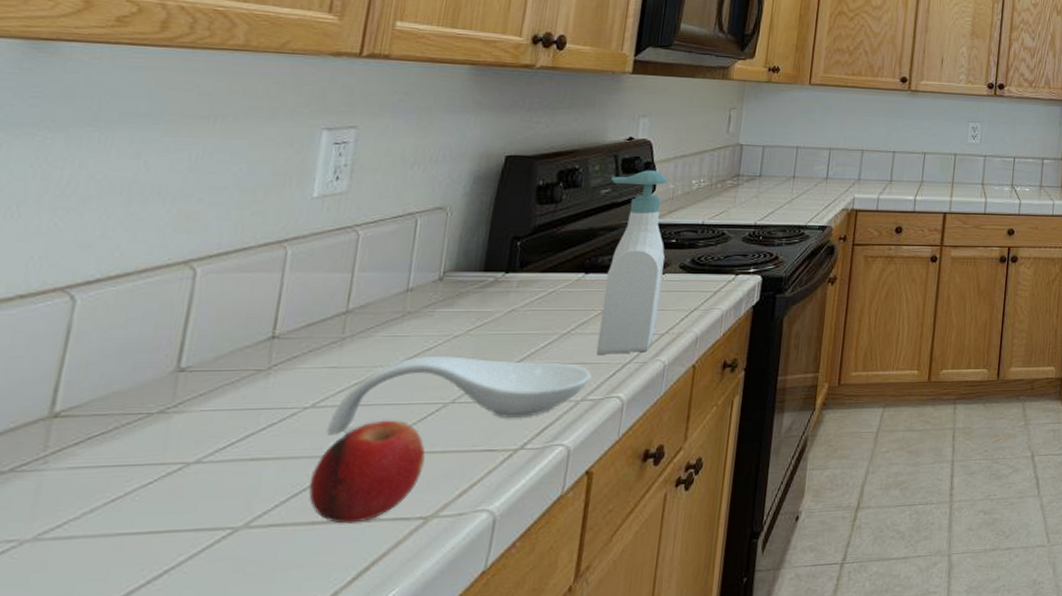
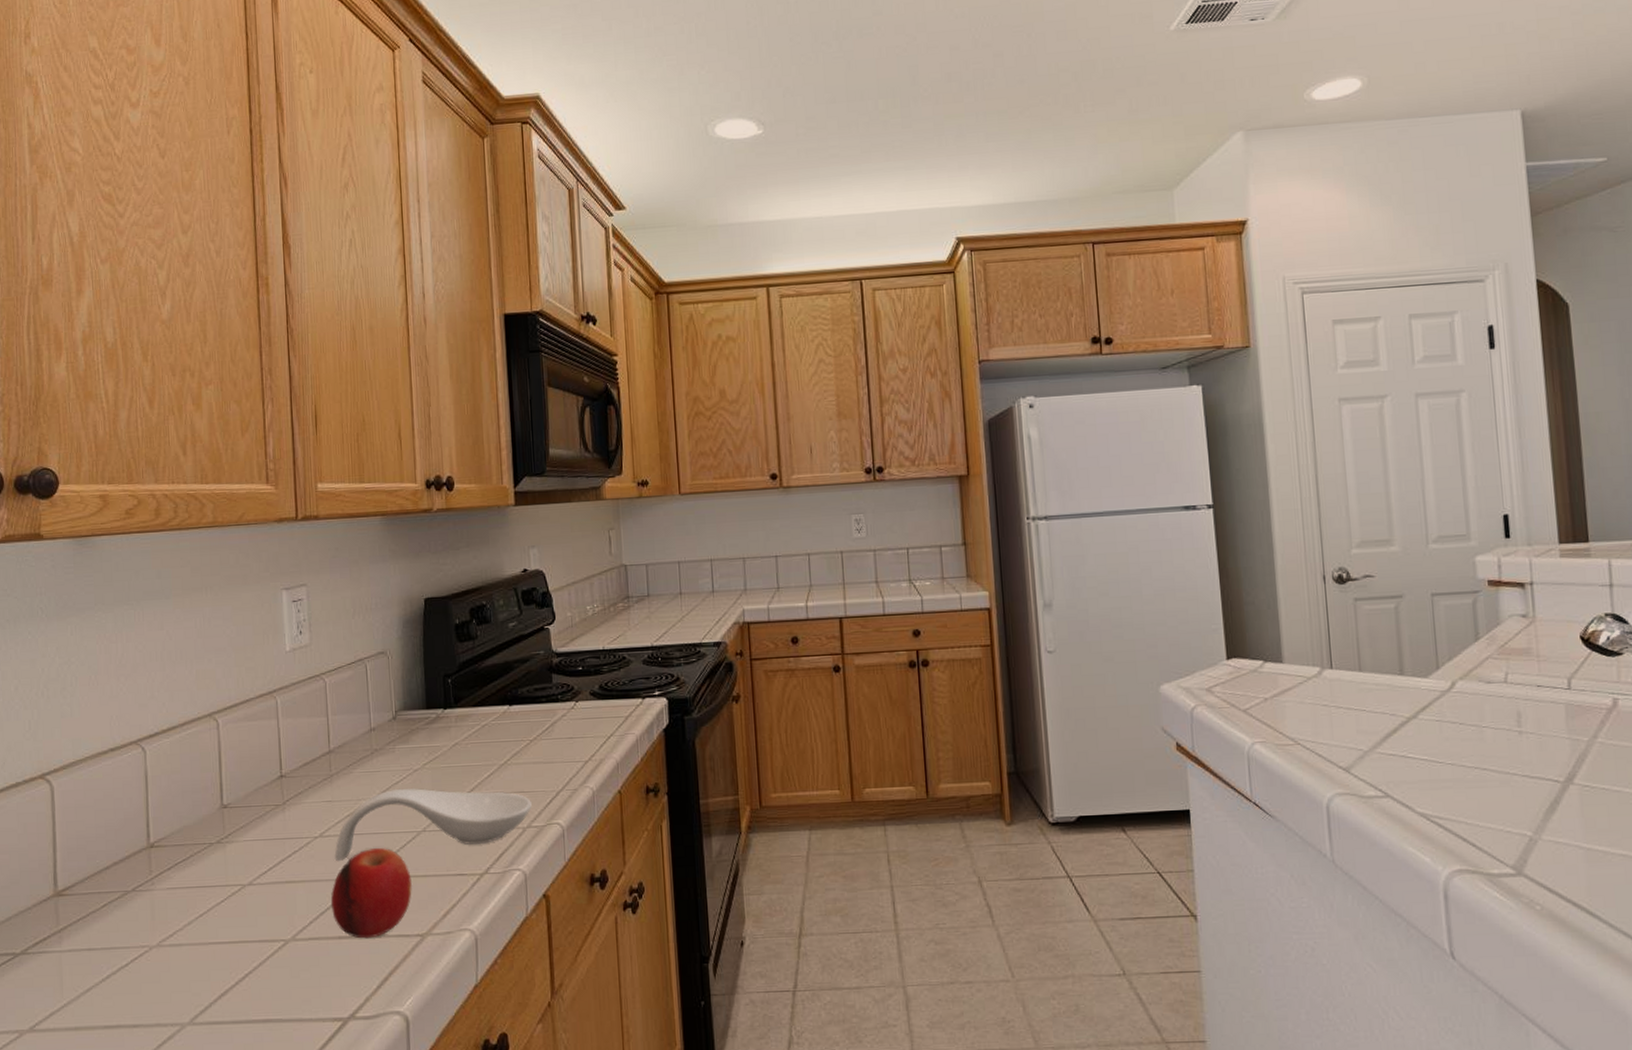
soap bottle: present [596,170,668,356] -> none [515,600,579,784]

